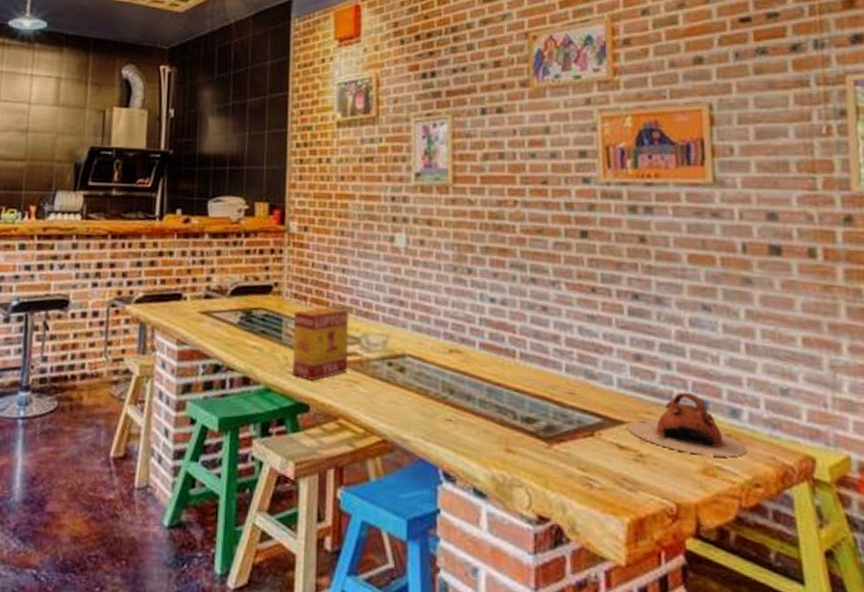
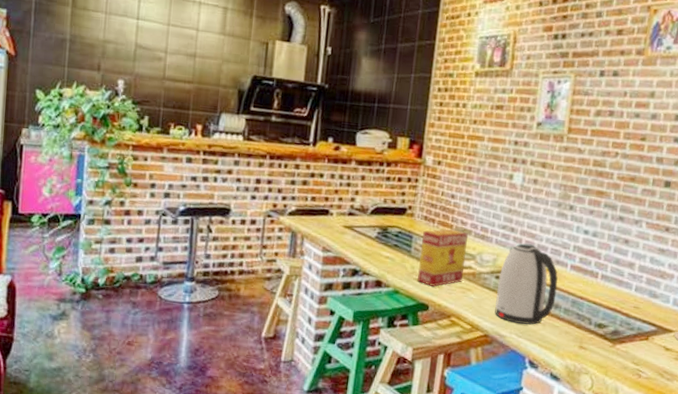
kettle: none [392,319,467,424] -> present [494,243,558,325]

